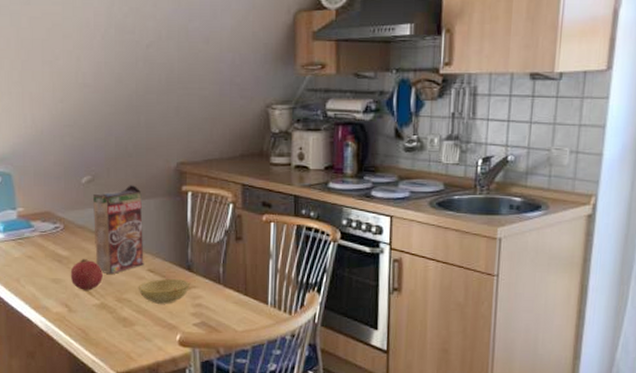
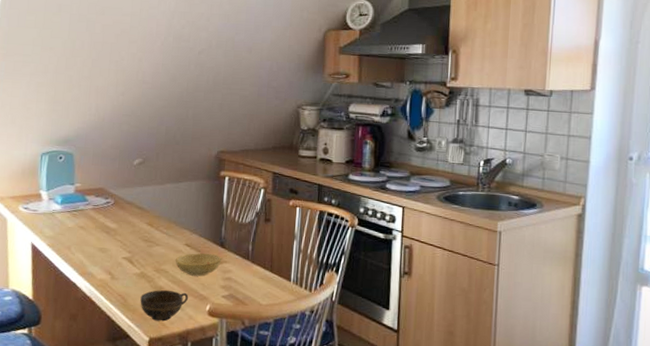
fruit: present [70,259,103,290] -> none [115,231,145,260]
cereal box: present [93,185,144,274] -> none [140,168,185,246]
cup: none [103,320,156,354] -> present [140,290,189,322]

